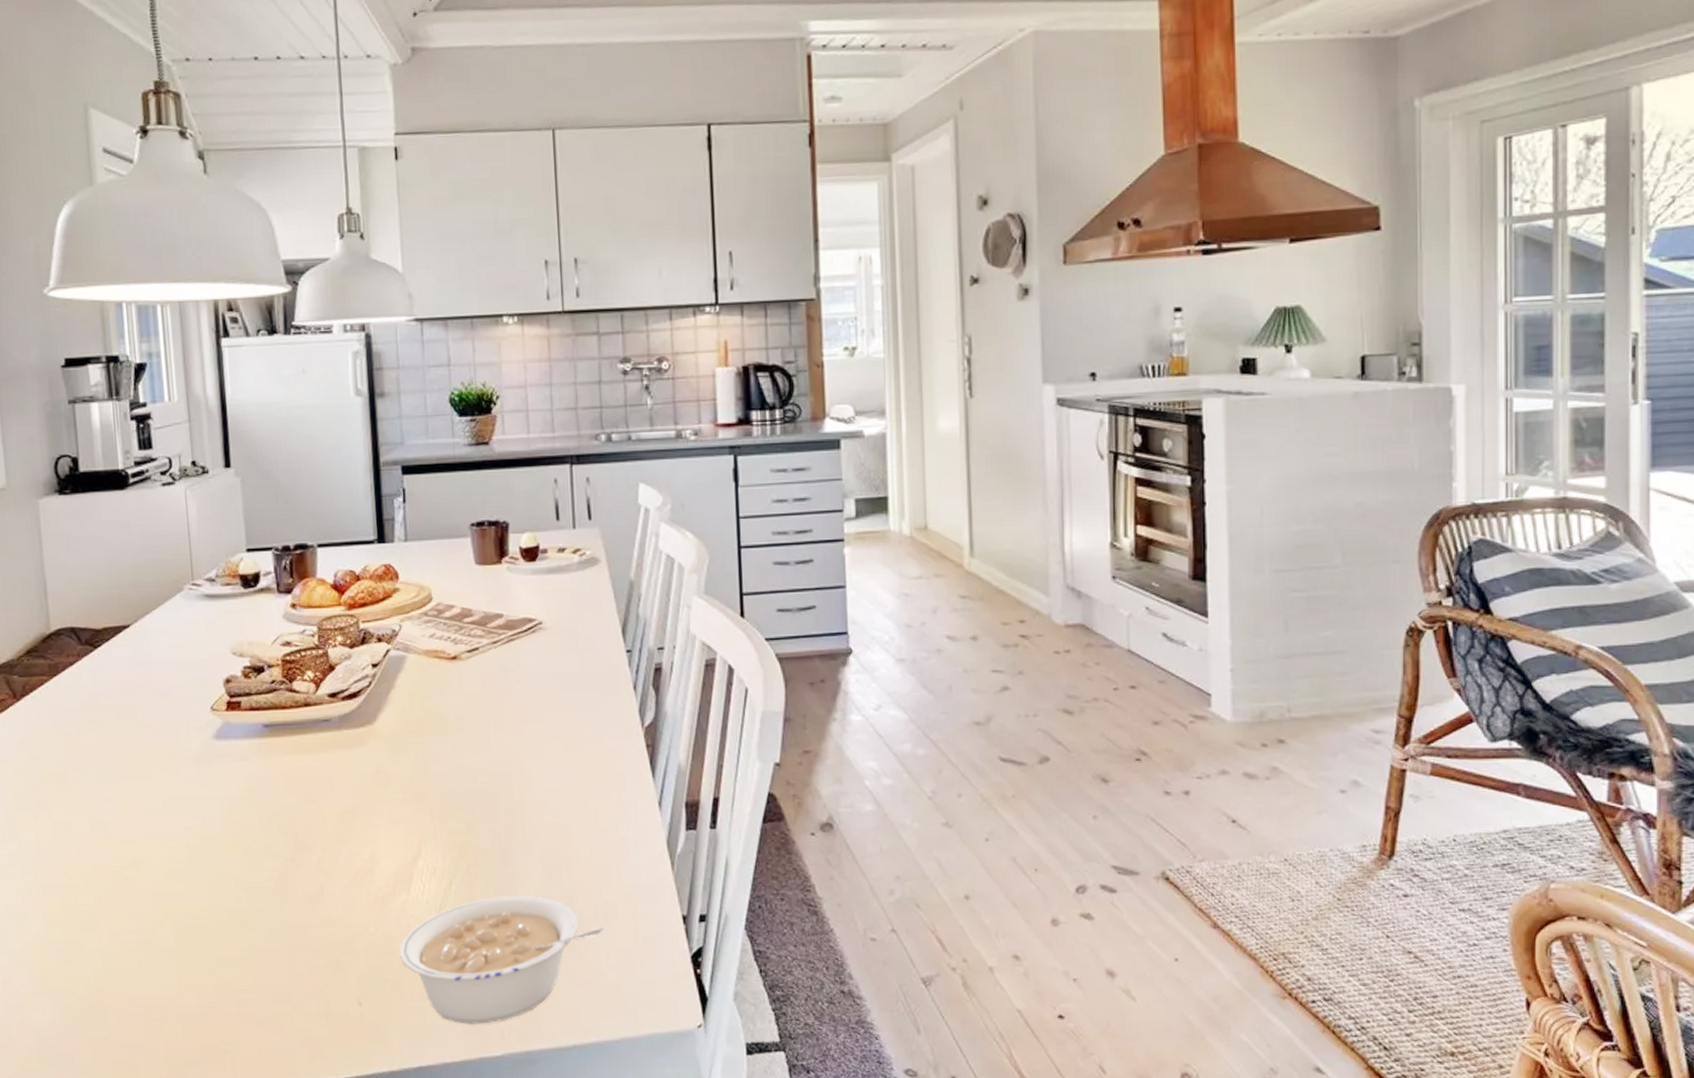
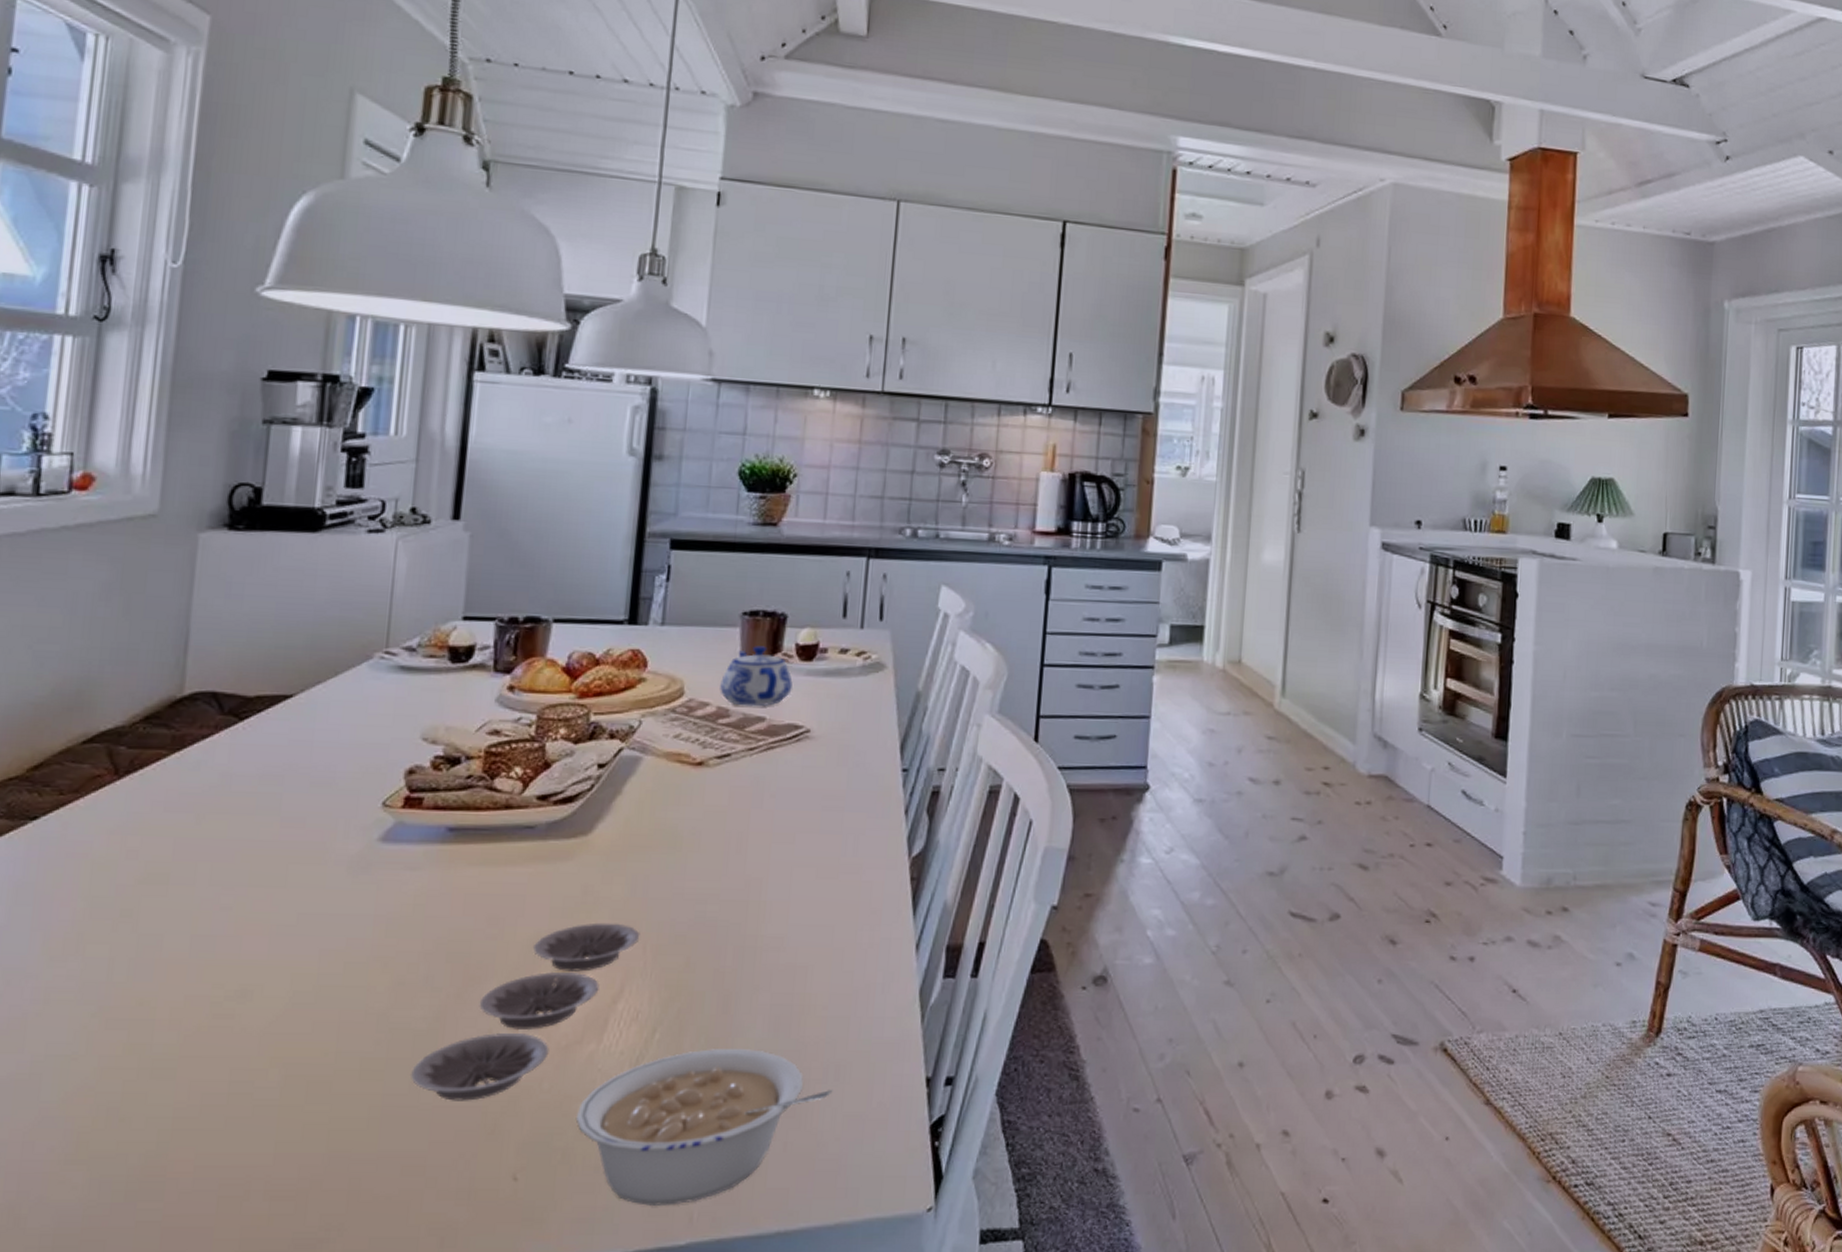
plate: none [268,795,427,943] -> present [411,922,640,1101]
teapot: none [461,552,523,606] -> present [720,646,793,707]

